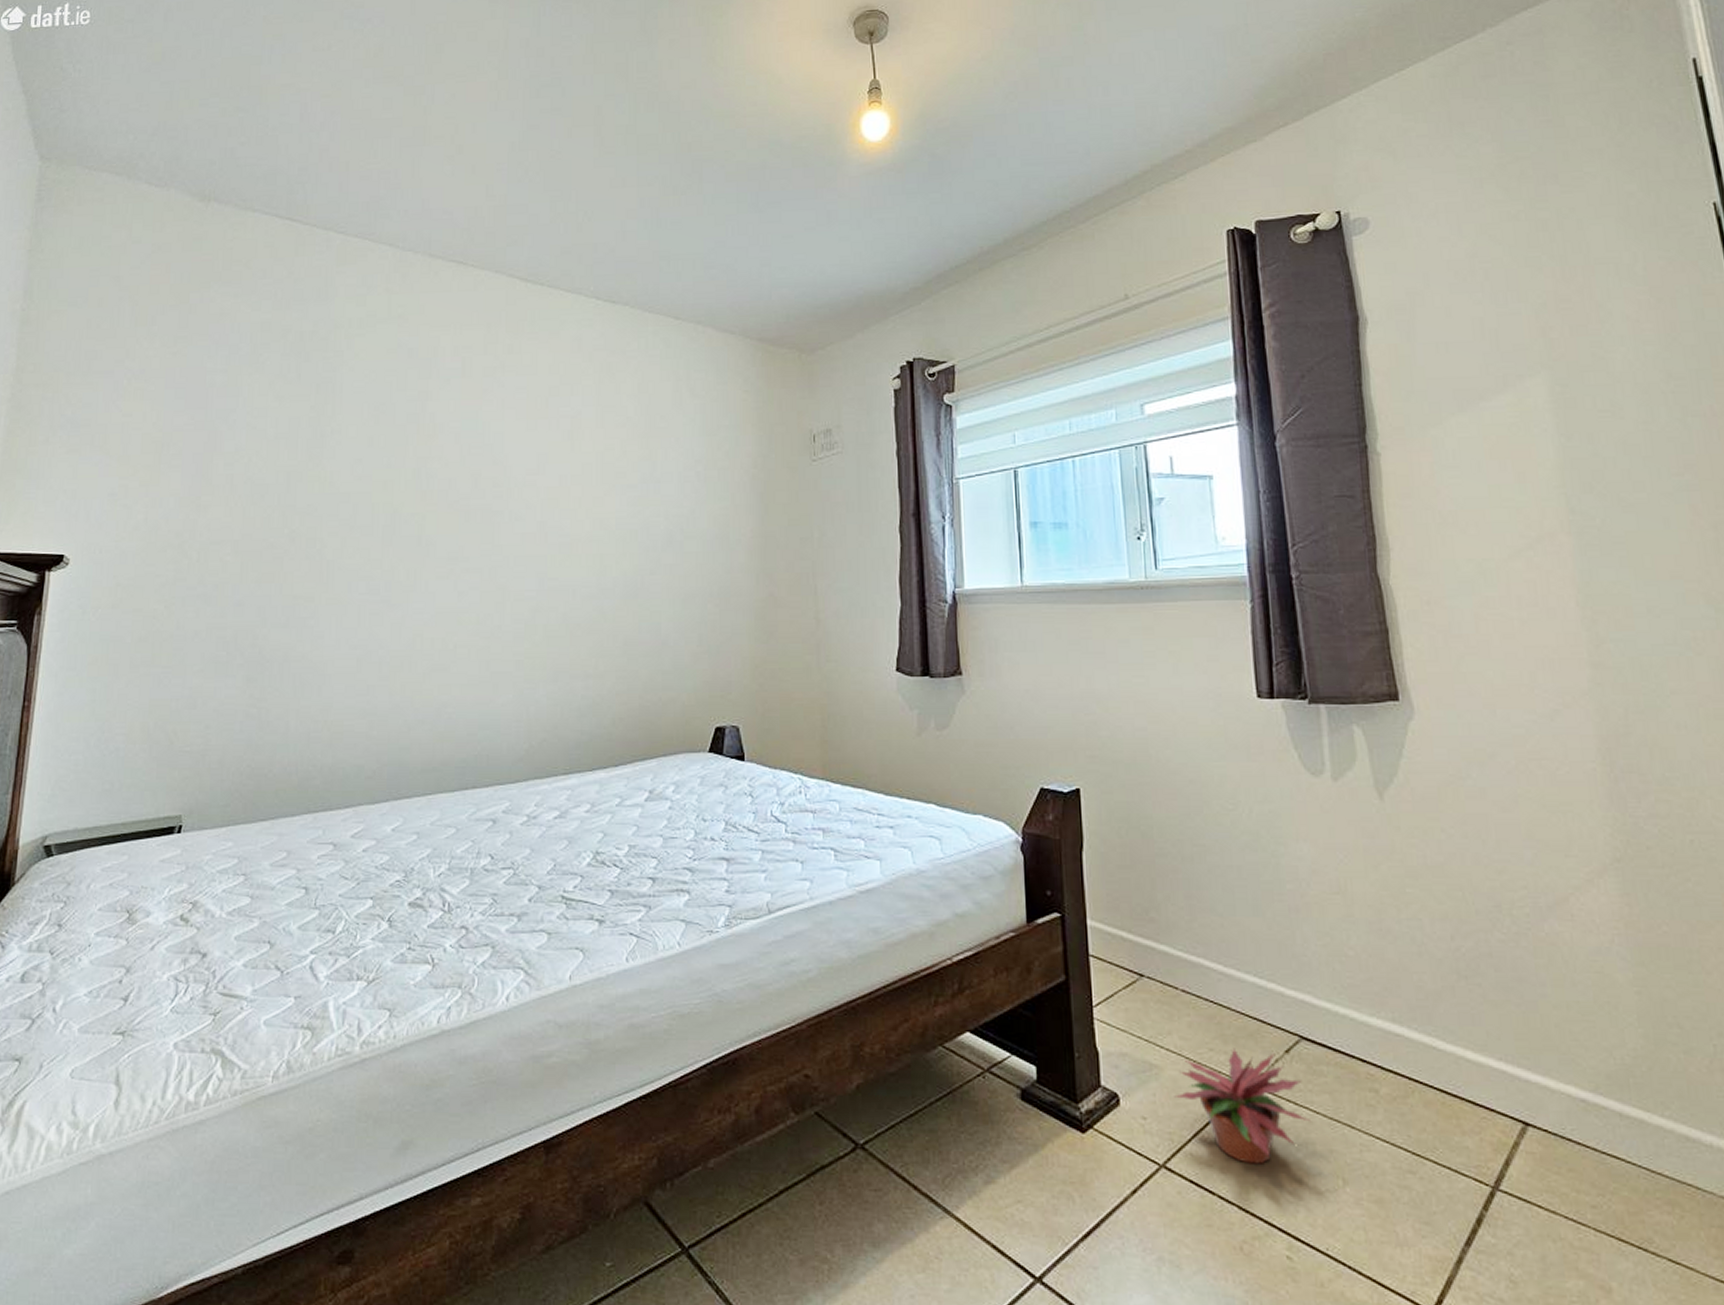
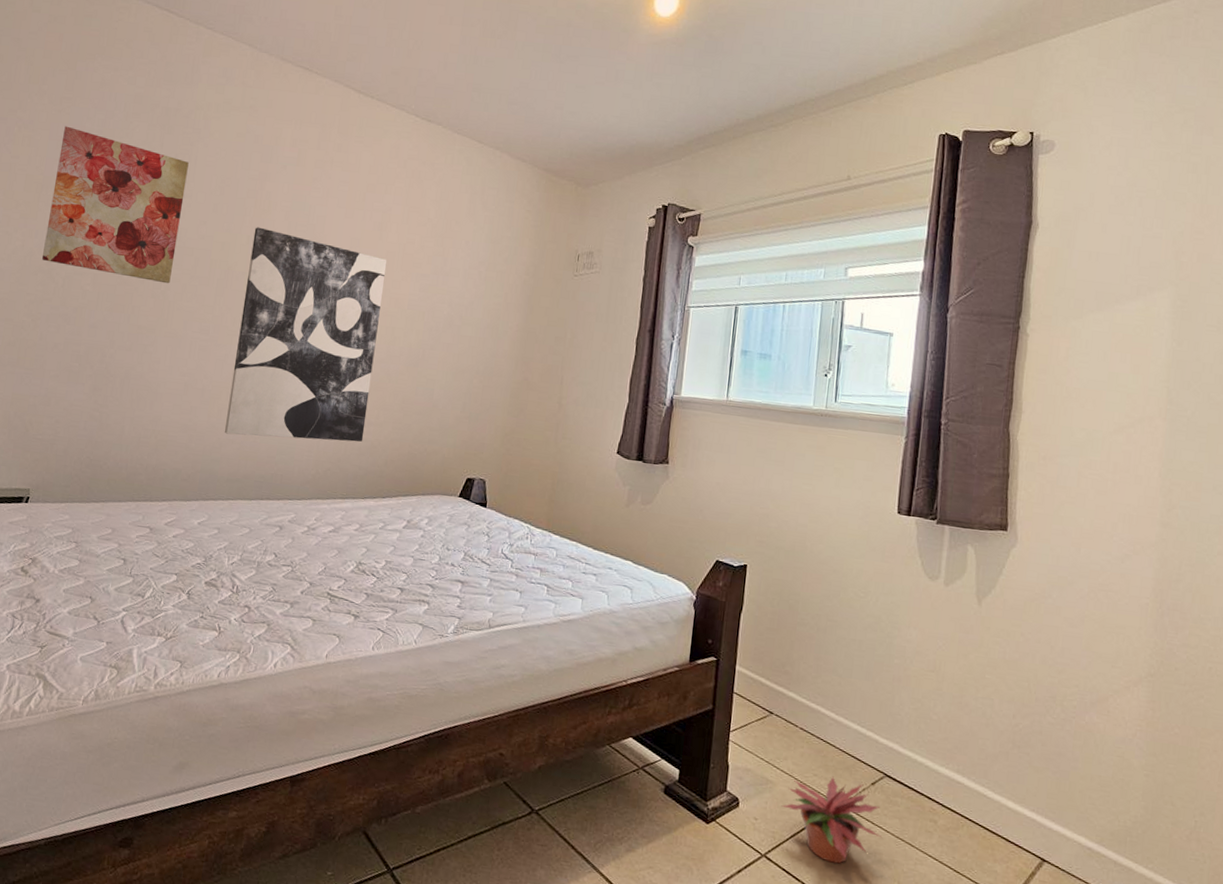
wall art: none [170,370,333,540] -> present [42,126,189,284]
wall art: none [411,456,584,713] -> present [224,227,388,442]

